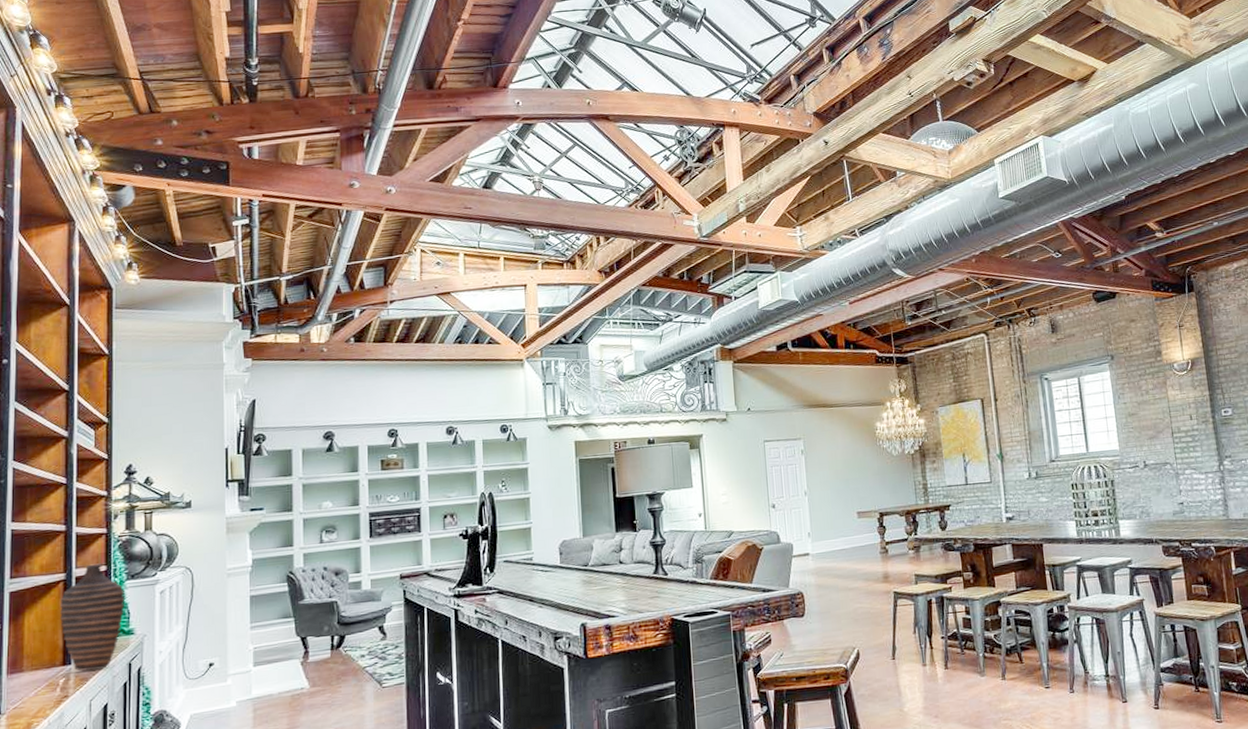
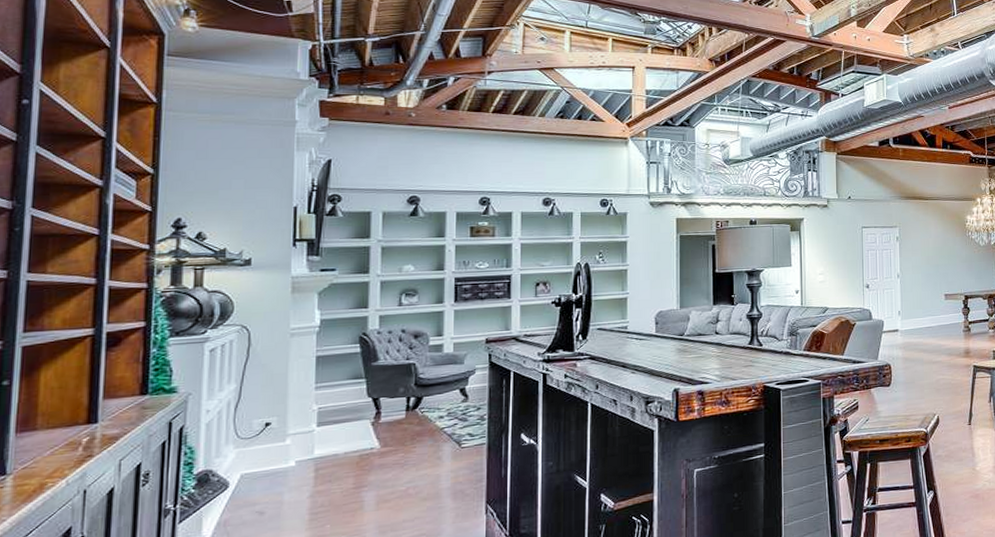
decorative vase: present [60,563,126,672] -> none [86,319,168,430]

